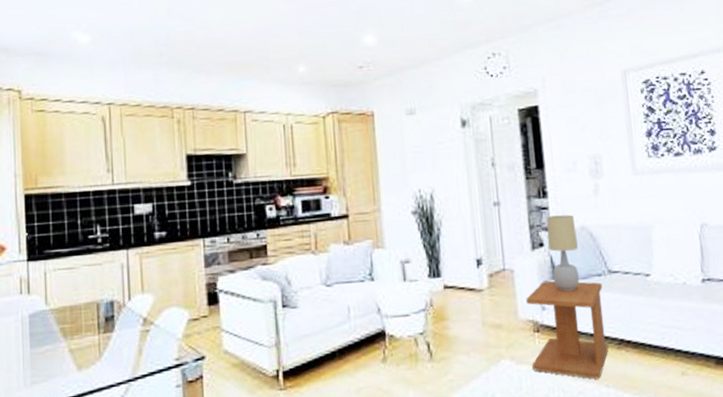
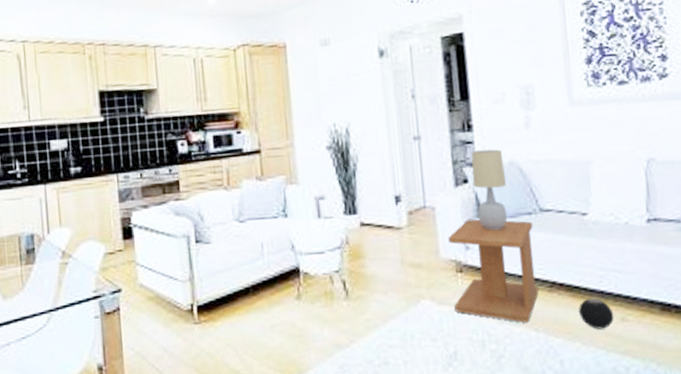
ball: none [644,354,676,383] -> present [579,298,614,329]

